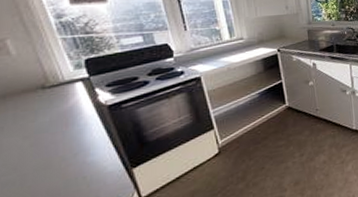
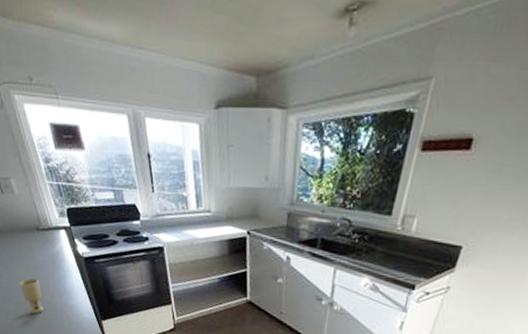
cup: none [10,143,48,189] -> present [19,278,44,314]

